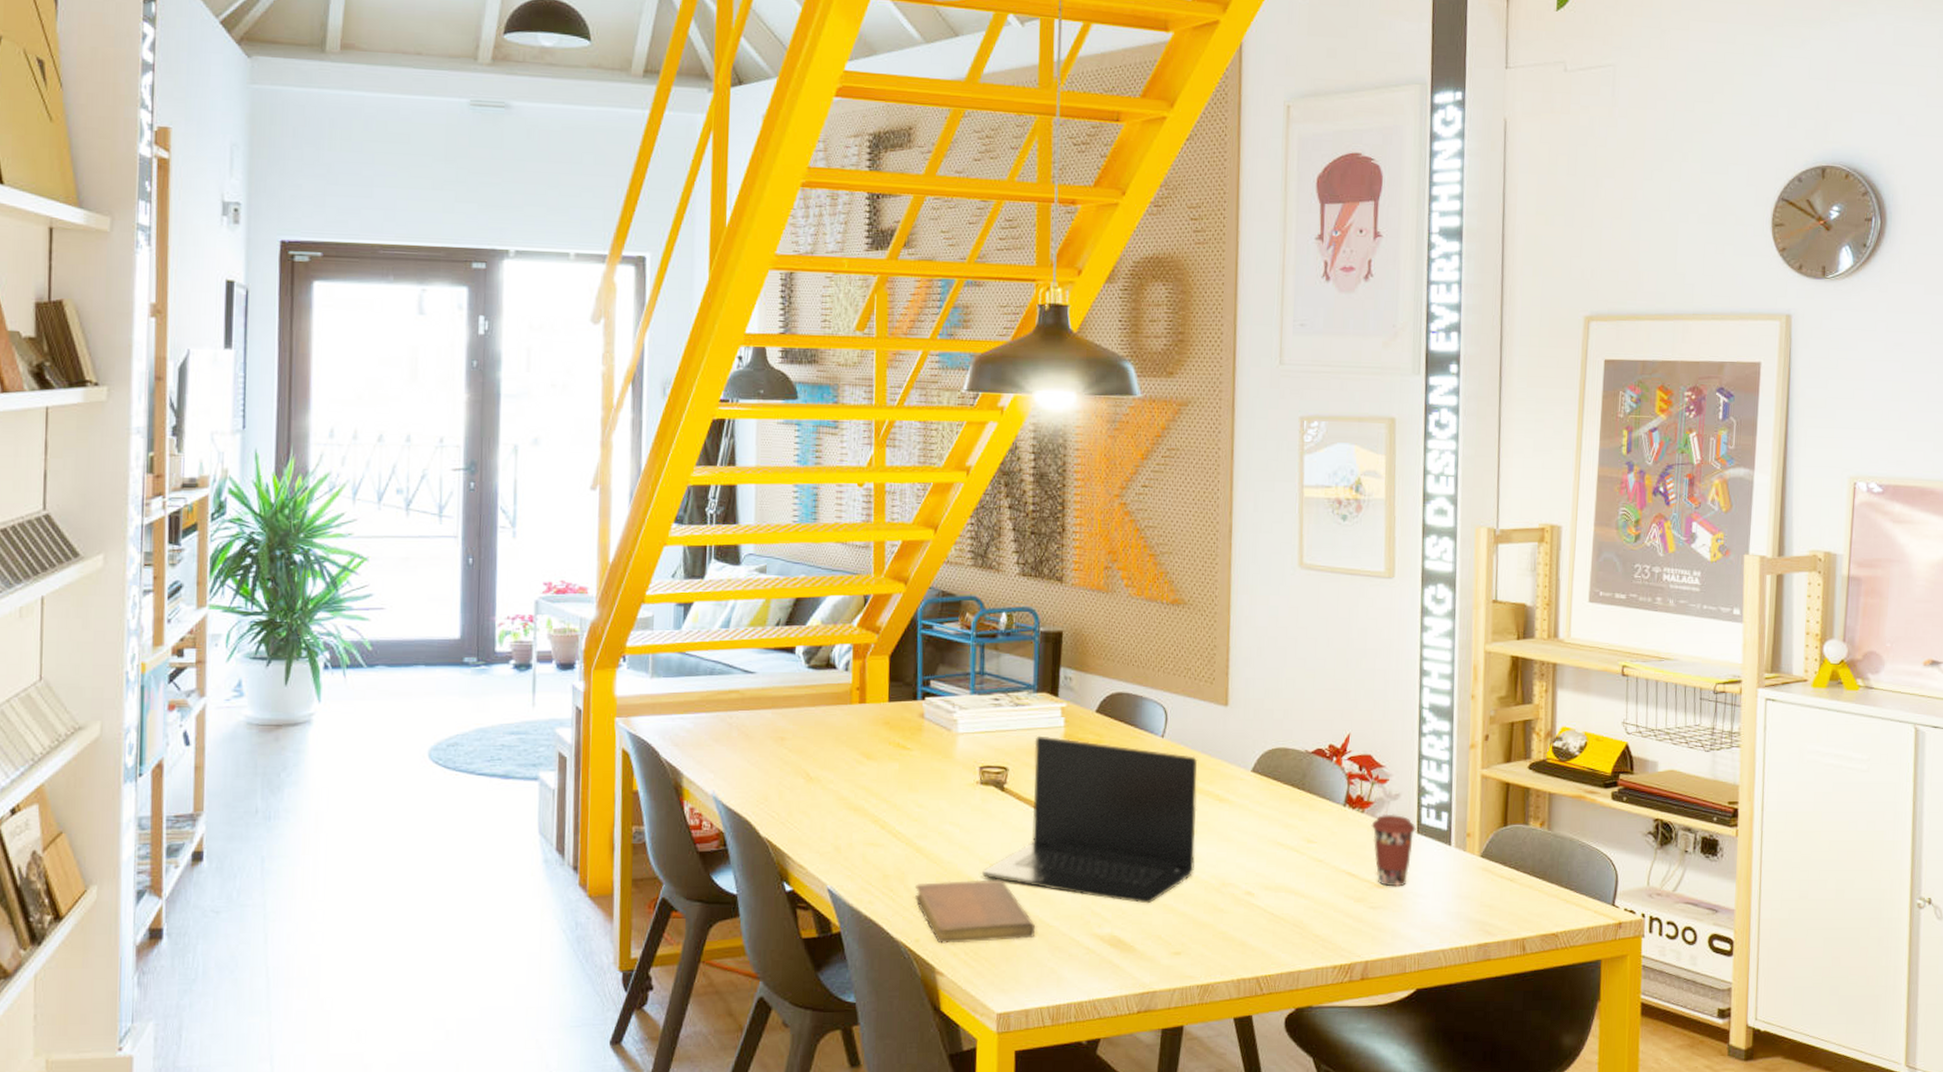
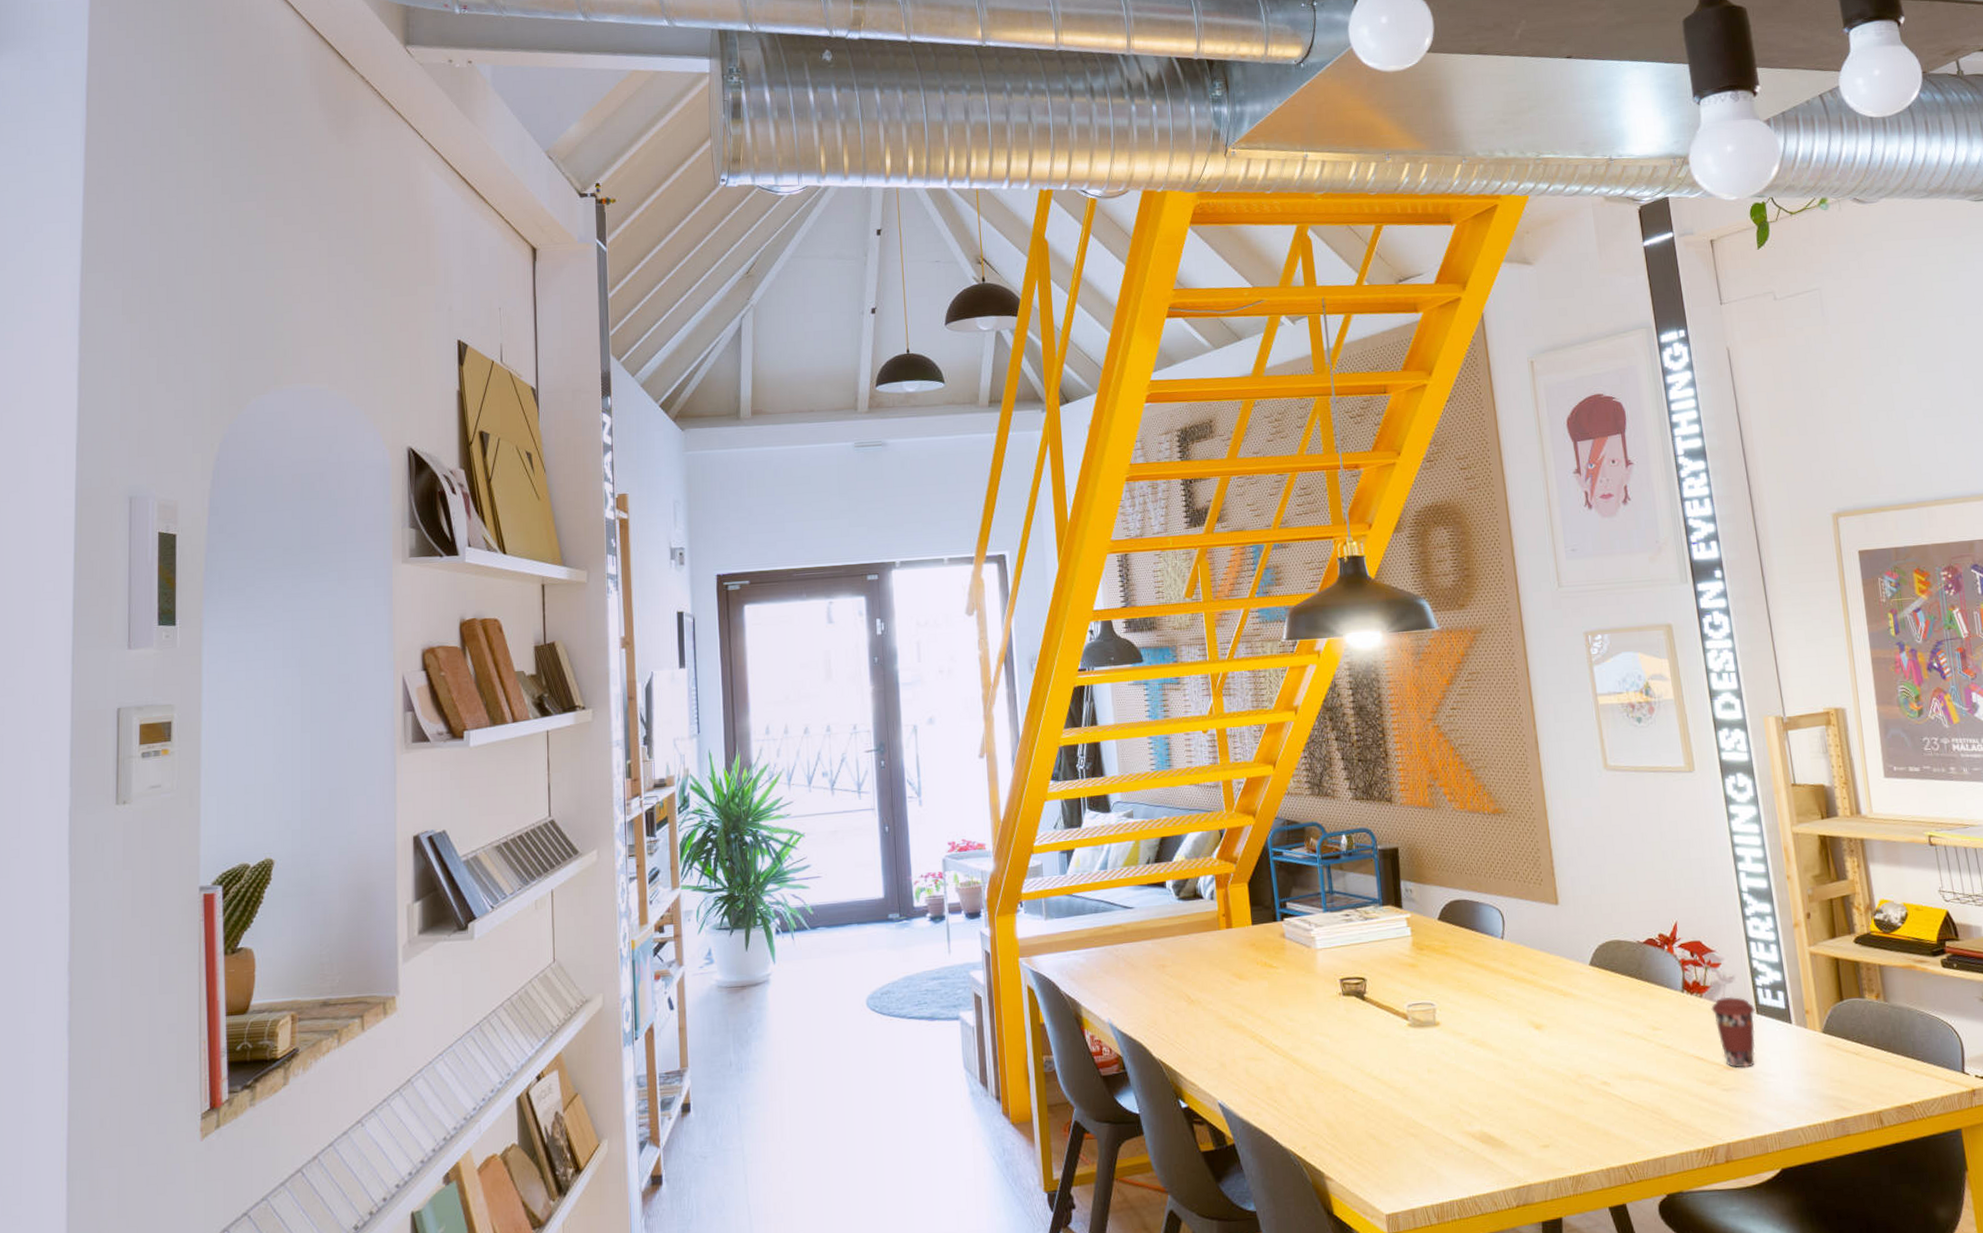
notebook: present [914,879,1036,944] -> none [1296,1084,1411,1150]
laptop: present [982,735,1198,904] -> none [1355,945,1550,1100]

